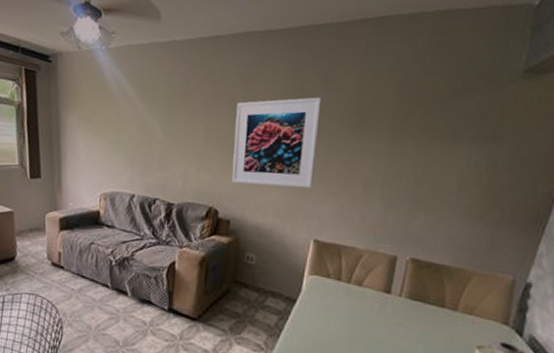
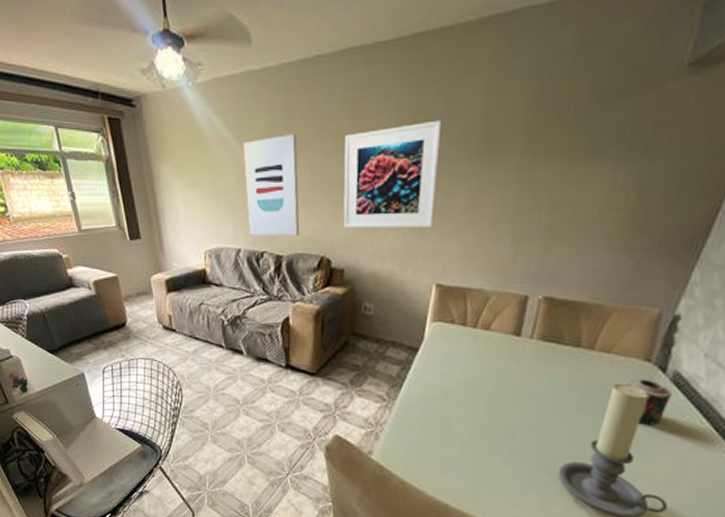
wall art: none [144,97,195,187] -> present [243,133,300,237]

